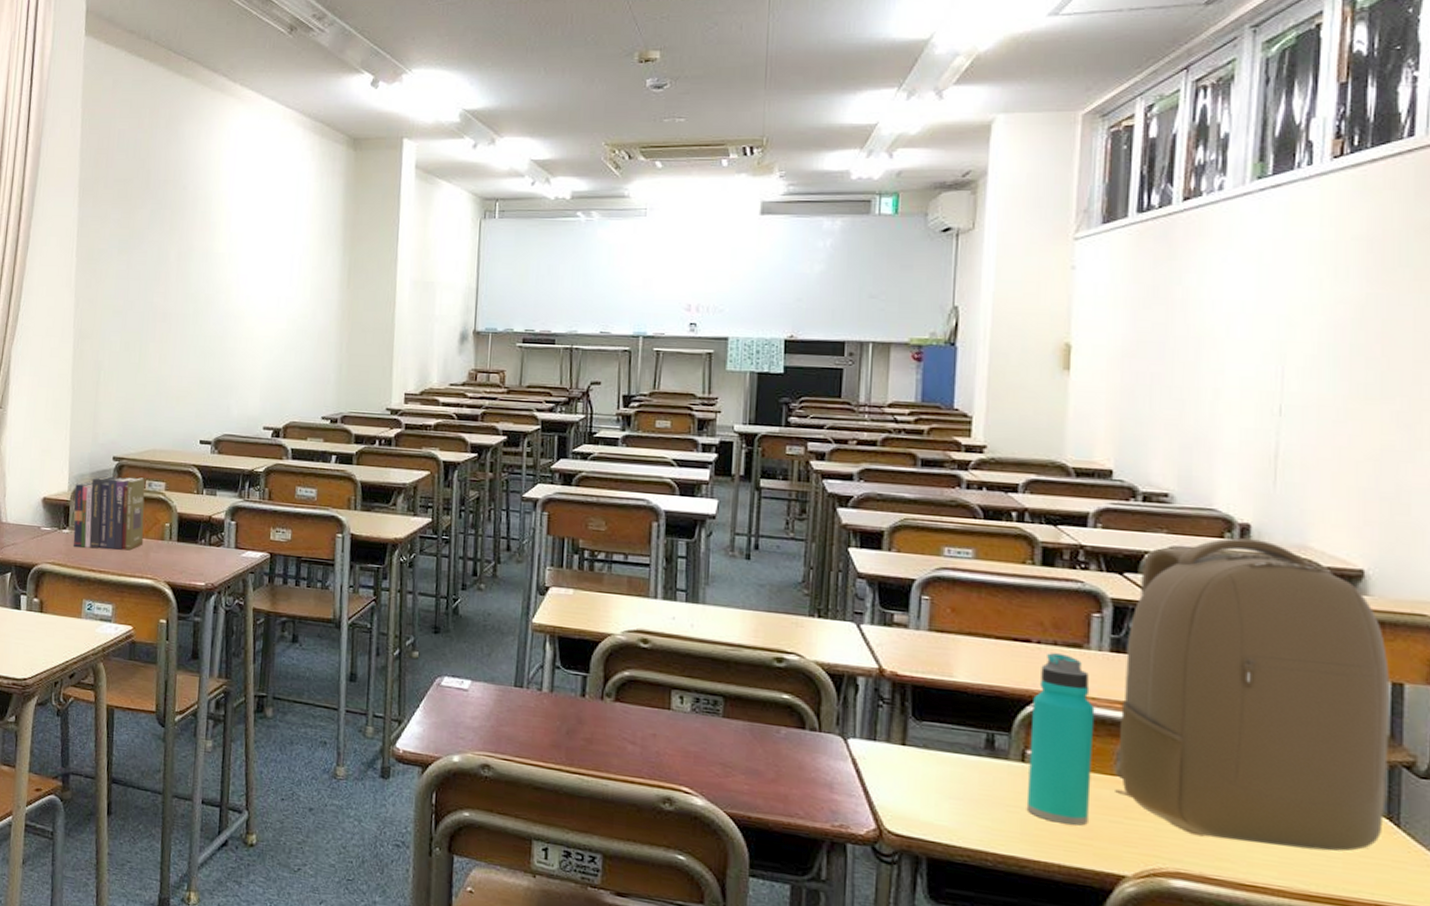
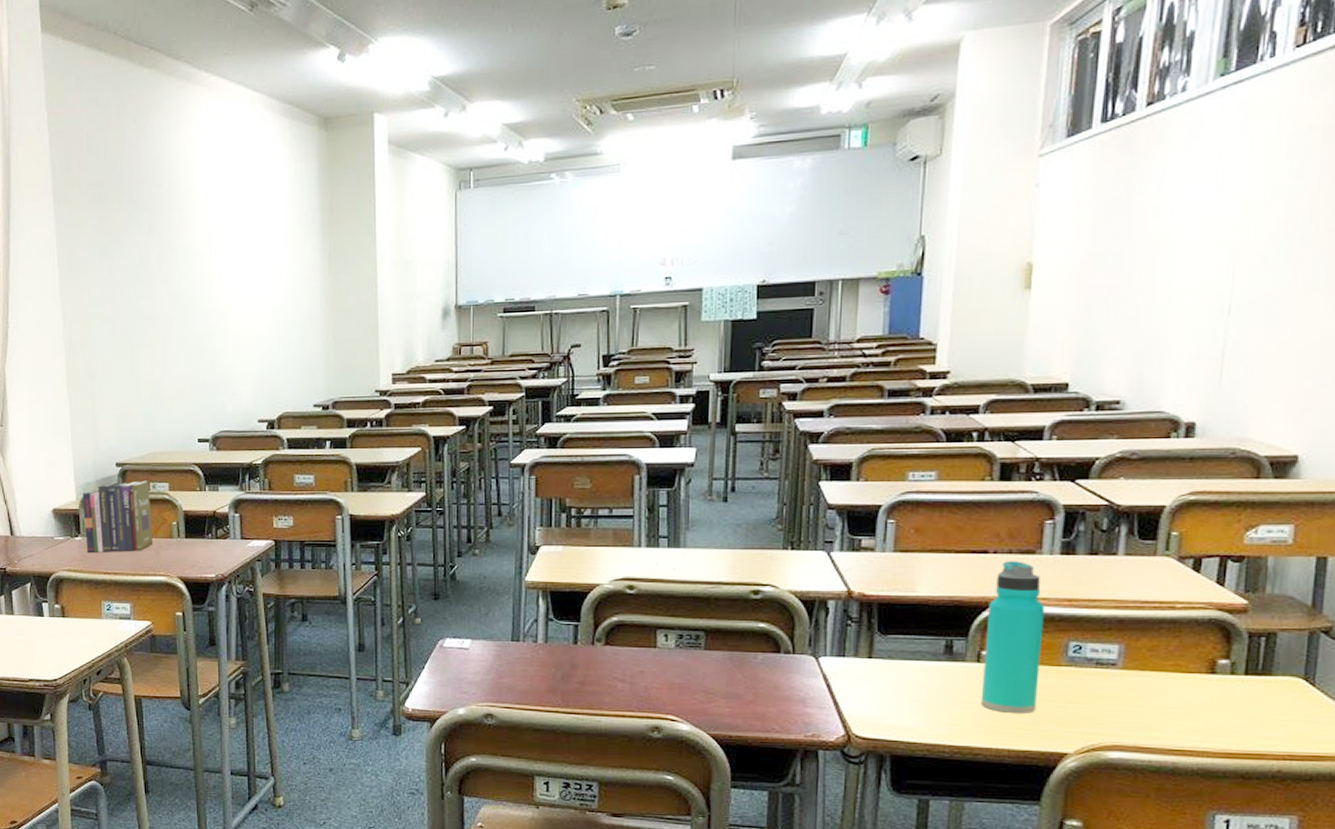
backpack: present [1115,537,1389,852] -> none [1061,436,1315,713]

